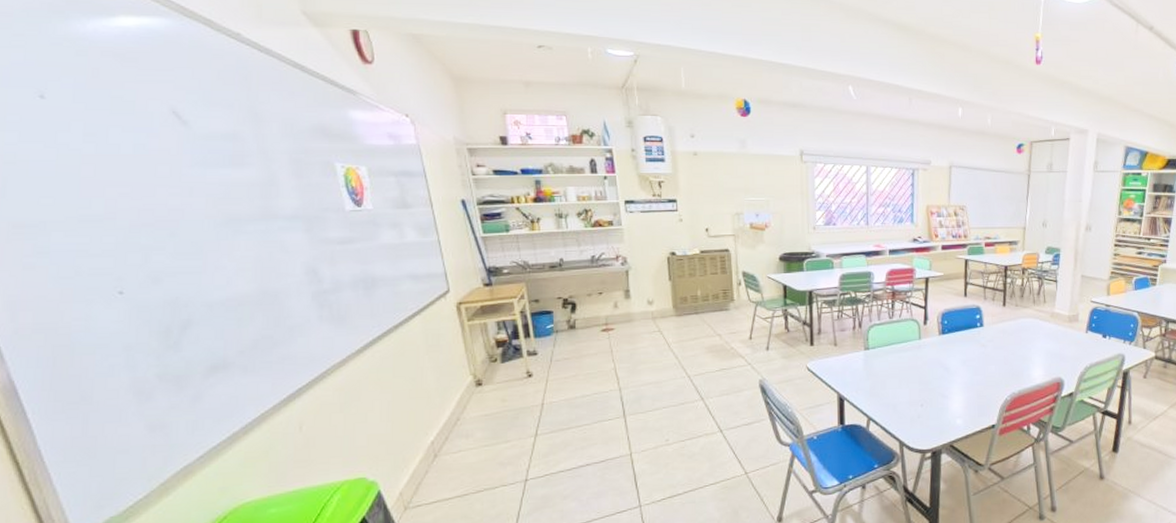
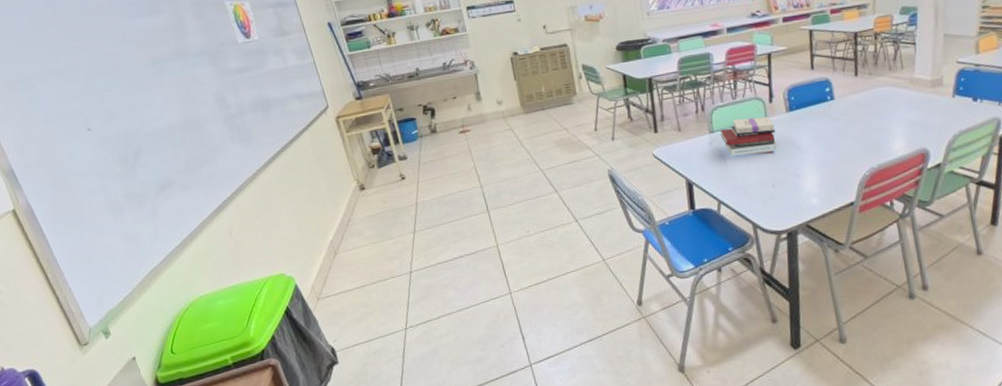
books: none [874,338,929,374] -> present [719,116,778,156]

